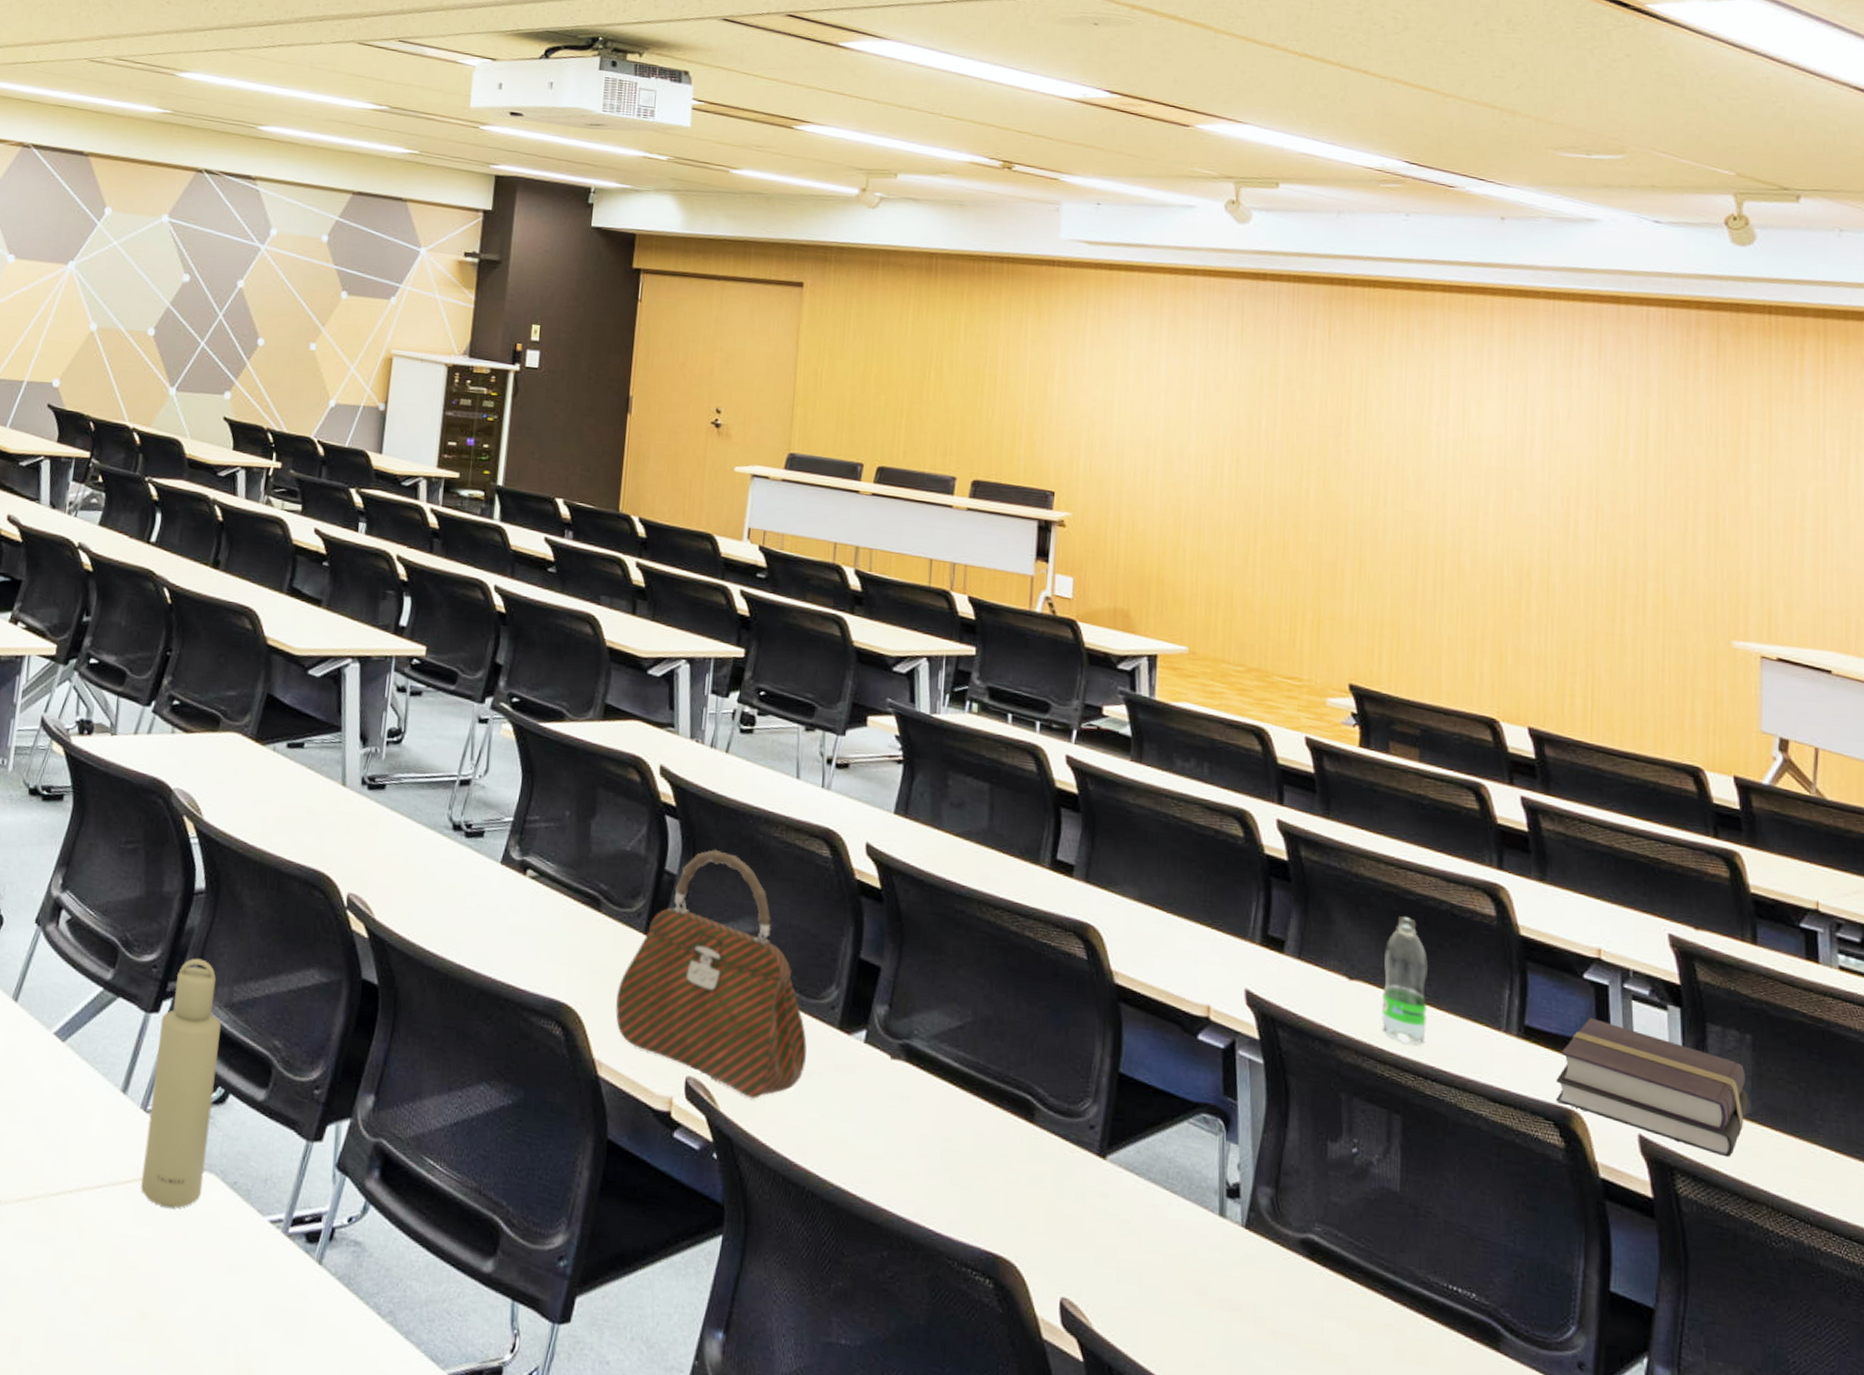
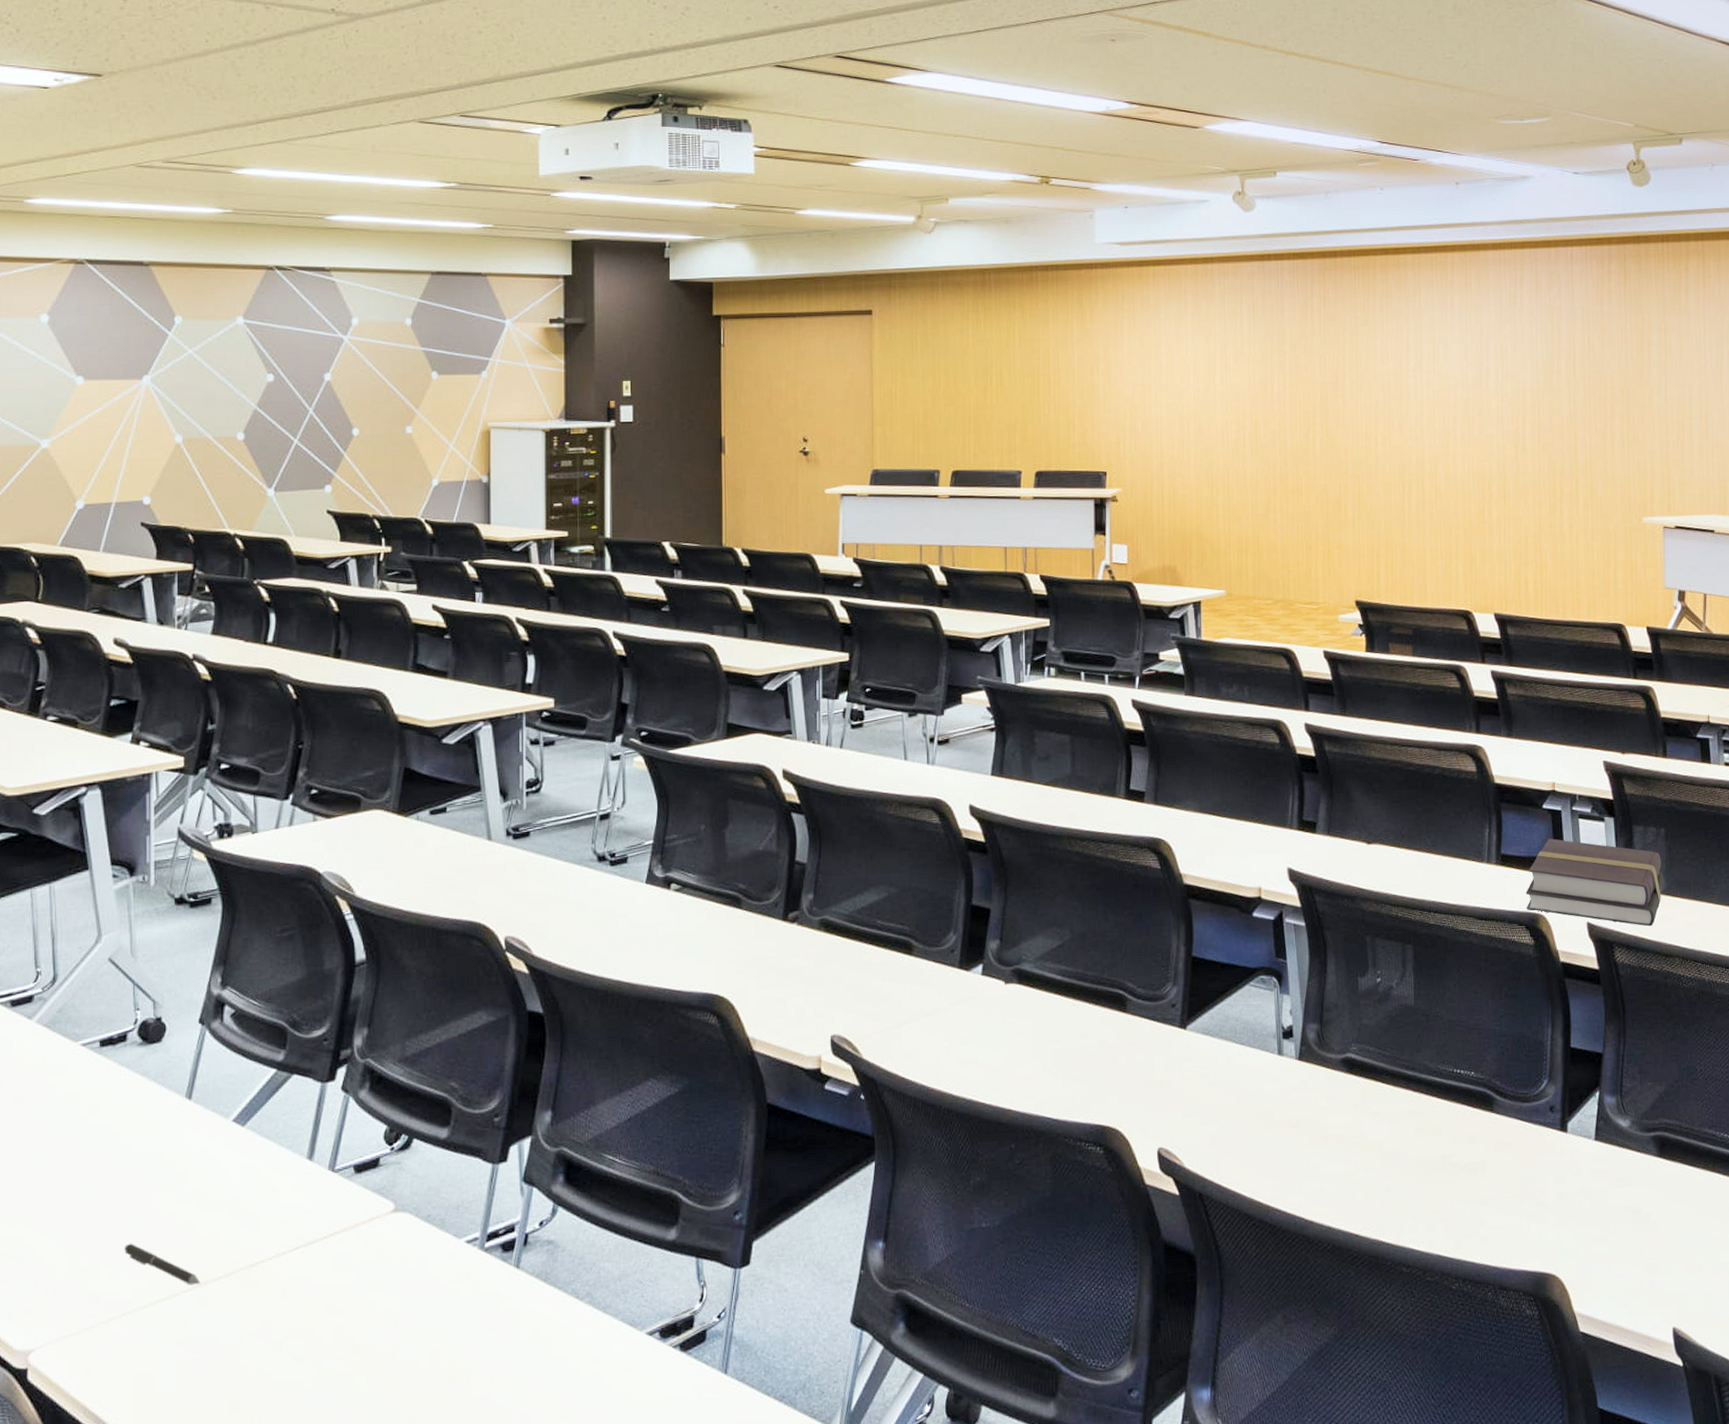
bottle: present [141,958,221,1208] -> none [338,1023,398,1252]
handbag: present [615,849,807,1099] -> none [763,834,933,1042]
bottle: present [1382,916,1428,1047] -> none [1393,785,1428,888]

